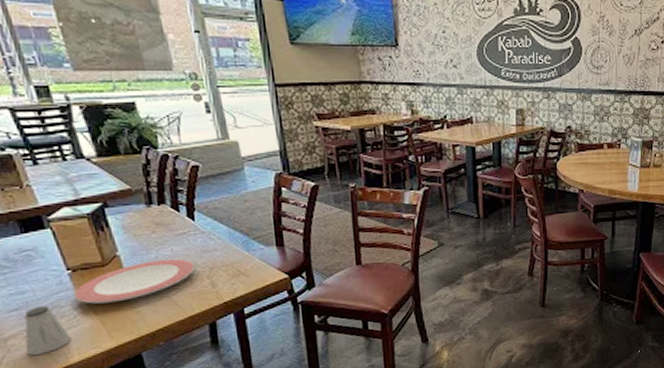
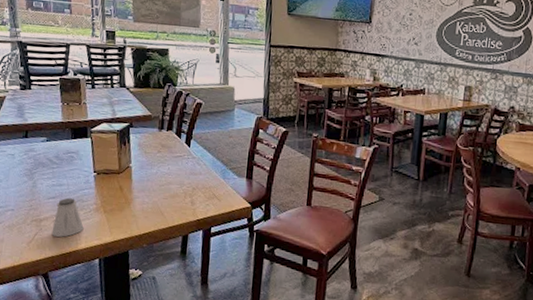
plate: present [74,258,196,304] -> none [94,175,183,205]

